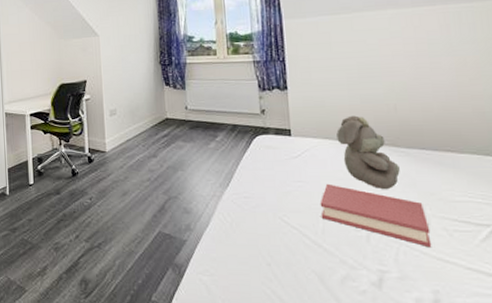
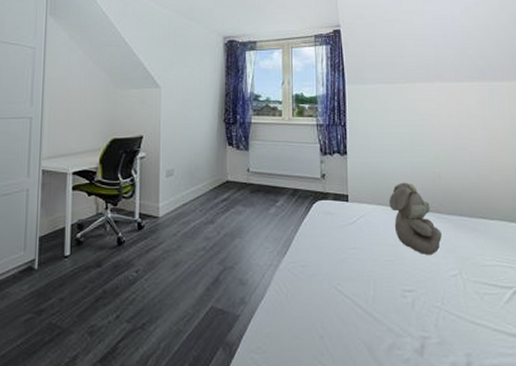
hardback book: present [320,183,432,248] -> none [371,250,466,312]

